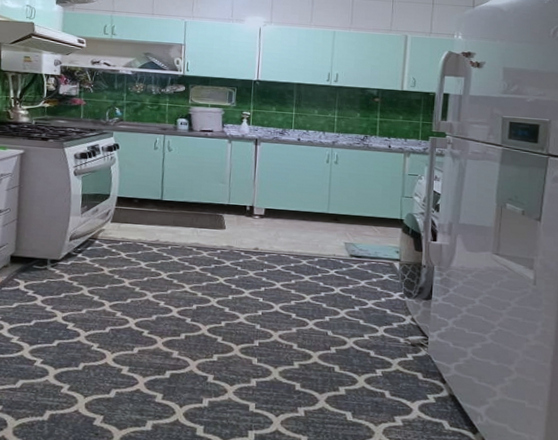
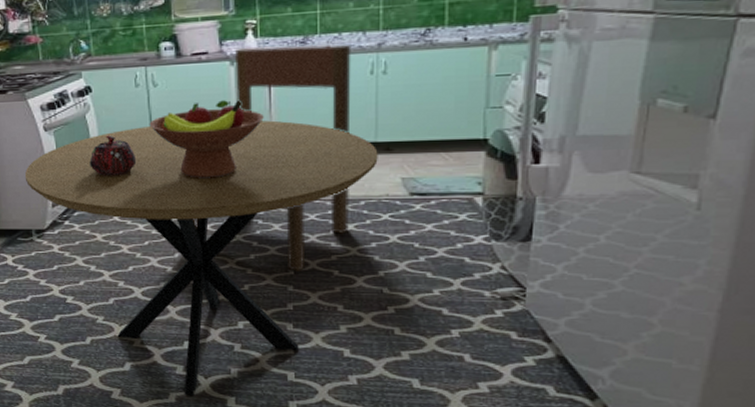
dining table: none [50,181,329,425] -> present [24,120,378,397]
teapot: none [108,185,147,219] -> present [89,135,137,176]
fruit bowl: none [161,168,249,229] -> present [149,100,264,179]
dining chair: none [186,131,315,313] -> present [193,44,351,271]

